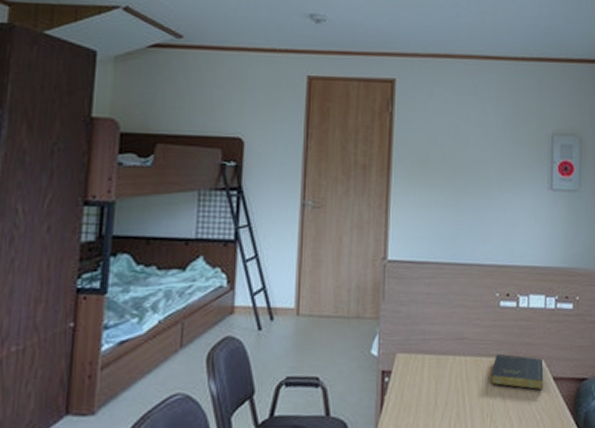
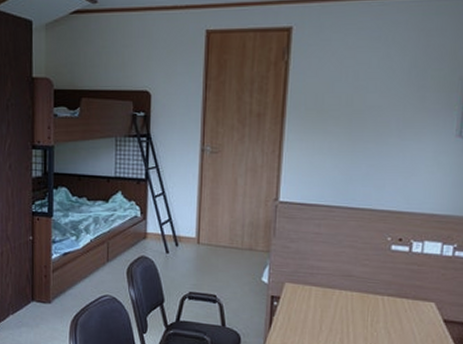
book: present [491,353,544,390] -> none [376,292,435,330]

